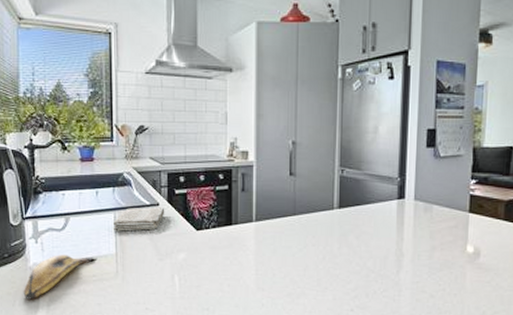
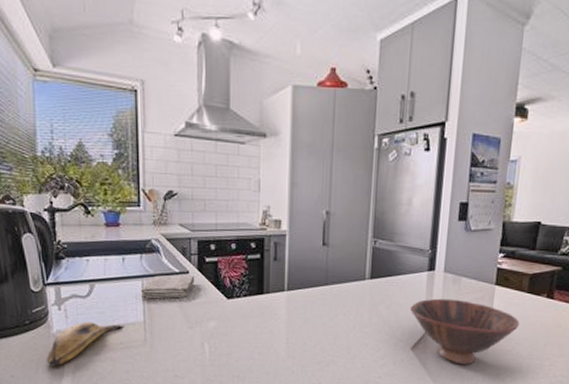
bowl: none [380,227,498,297] -> present [409,298,520,365]

